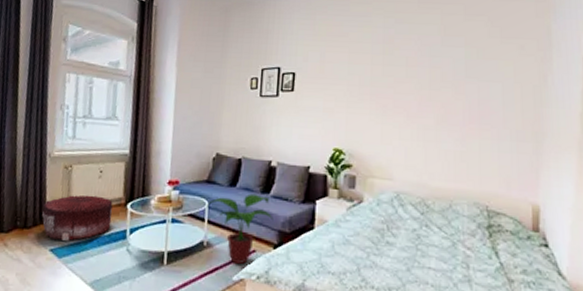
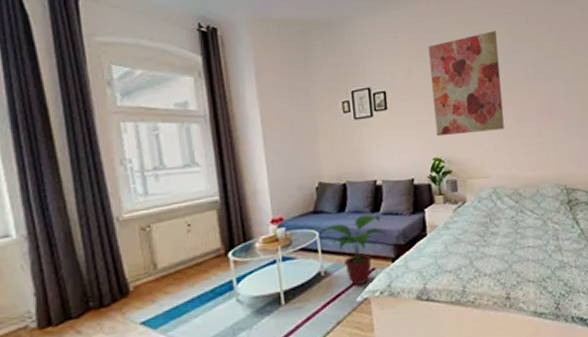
pouf: present [42,195,113,241] -> none [122,251,213,312]
wall art: none [341,21,426,130] -> present [428,31,505,137]

